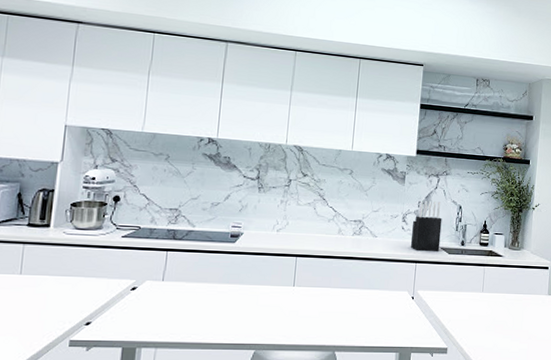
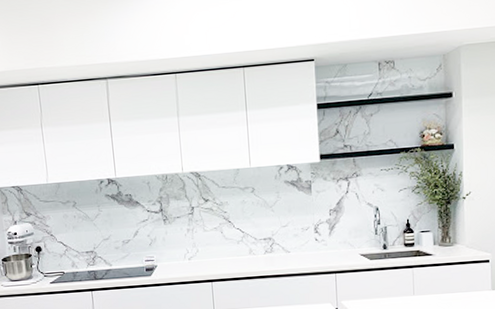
knife block: present [410,200,442,251] -> none [326,206,360,261]

